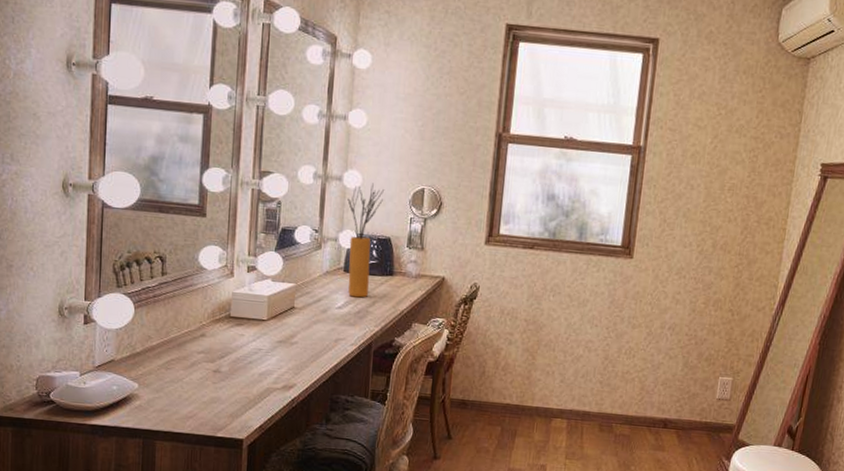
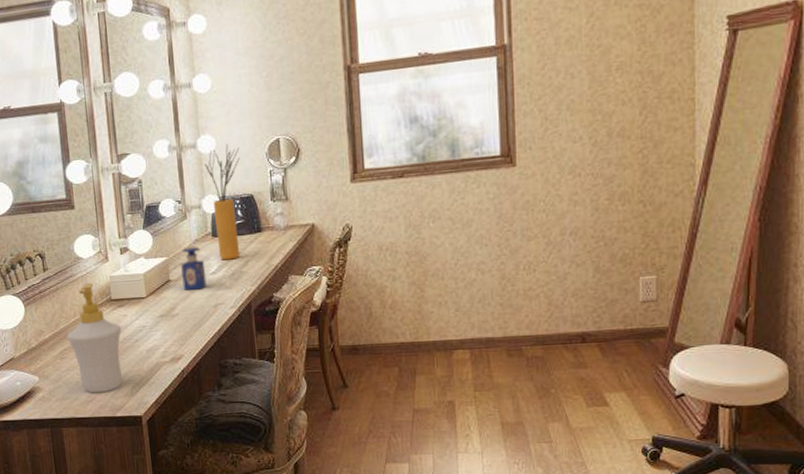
soap bottle: none [176,295,237,410] -> present [67,282,122,393]
perfume bottle: none [306,277,332,322] -> present [180,246,207,290]

